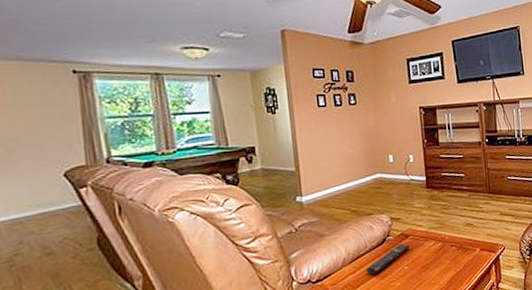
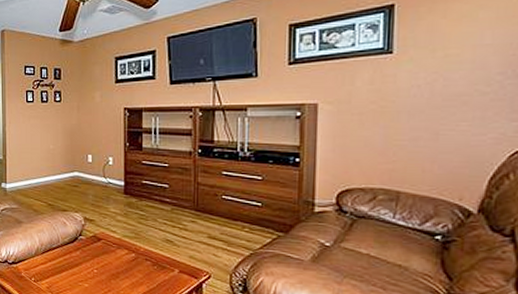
remote control: present [365,243,411,275] -> none [56,246,102,270]

